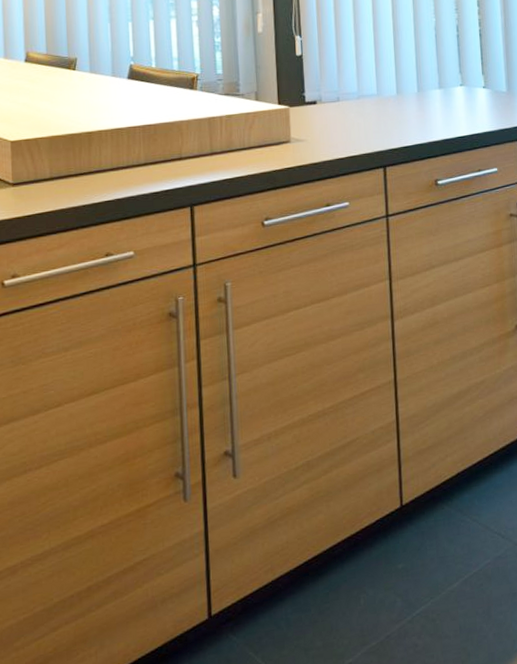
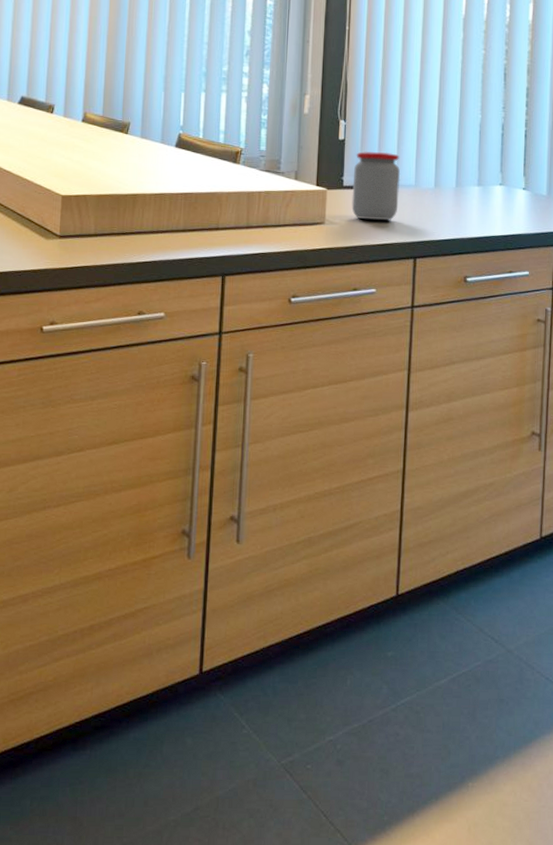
jar: none [314,63,363,133] -> present [351,151,401,220]

